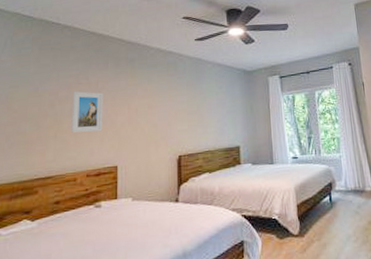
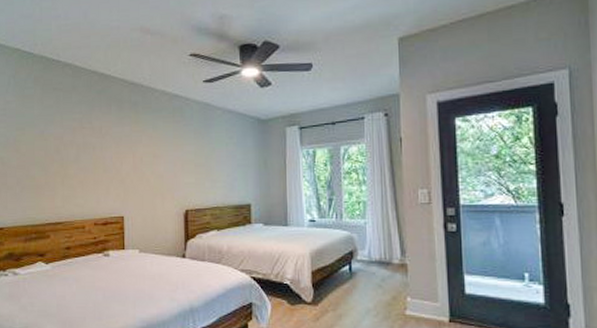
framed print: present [71,91,103,133] -> none [77,136,108,180]

